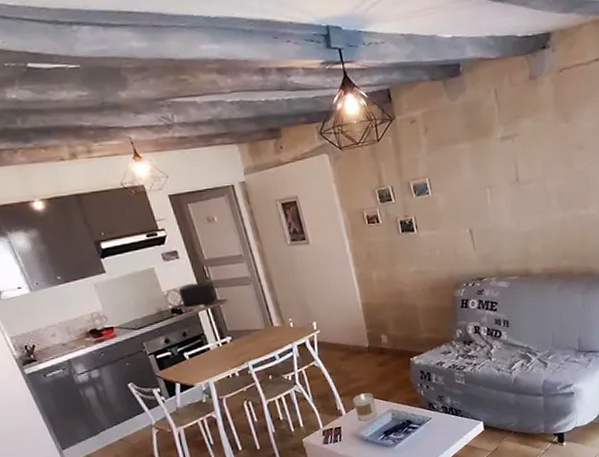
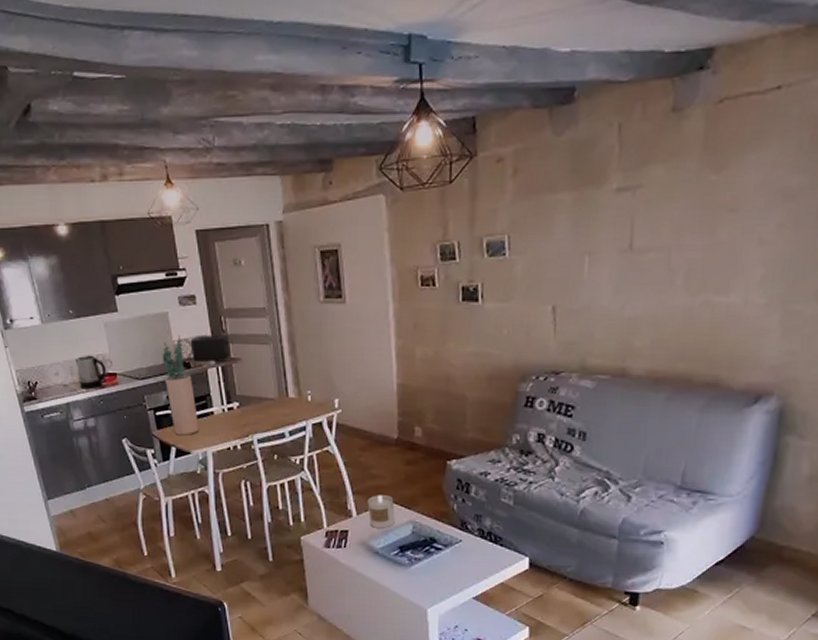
kettle: none [70,314,104,346] -> present [75,355,107,390]
vase: none [153,286,199,373] -> present [162,334,199,436]

